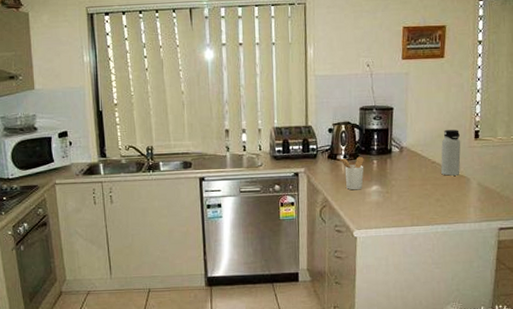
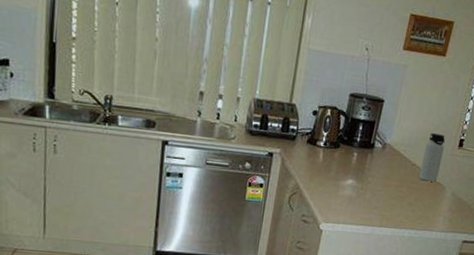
utensil holder: present [338,156,364,190] -> none [318,144,345,182]

